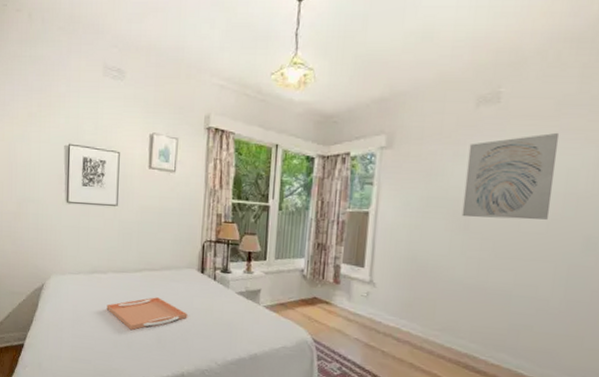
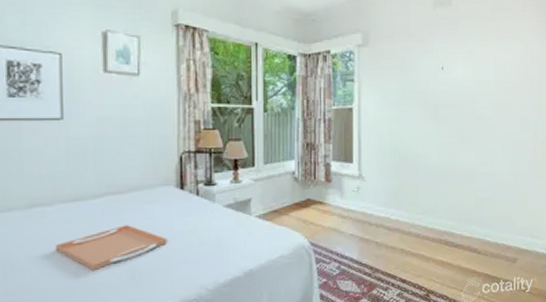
wall art: present [461,132,560,220] -> none [431,31,496,108]

